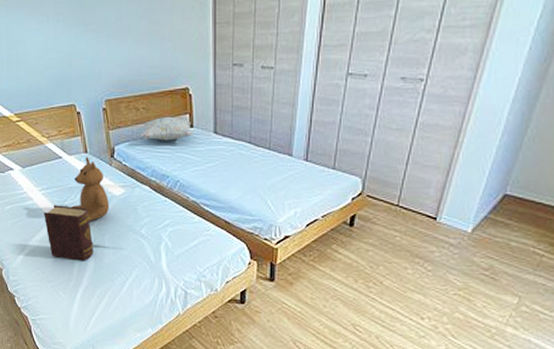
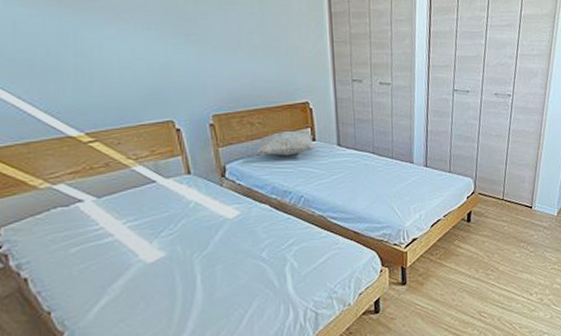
diary: present [43,205,93,261] -> none [129,237,201,303]
teddy bear: present [71,156,109,221] -> none [170,178,221,252]

